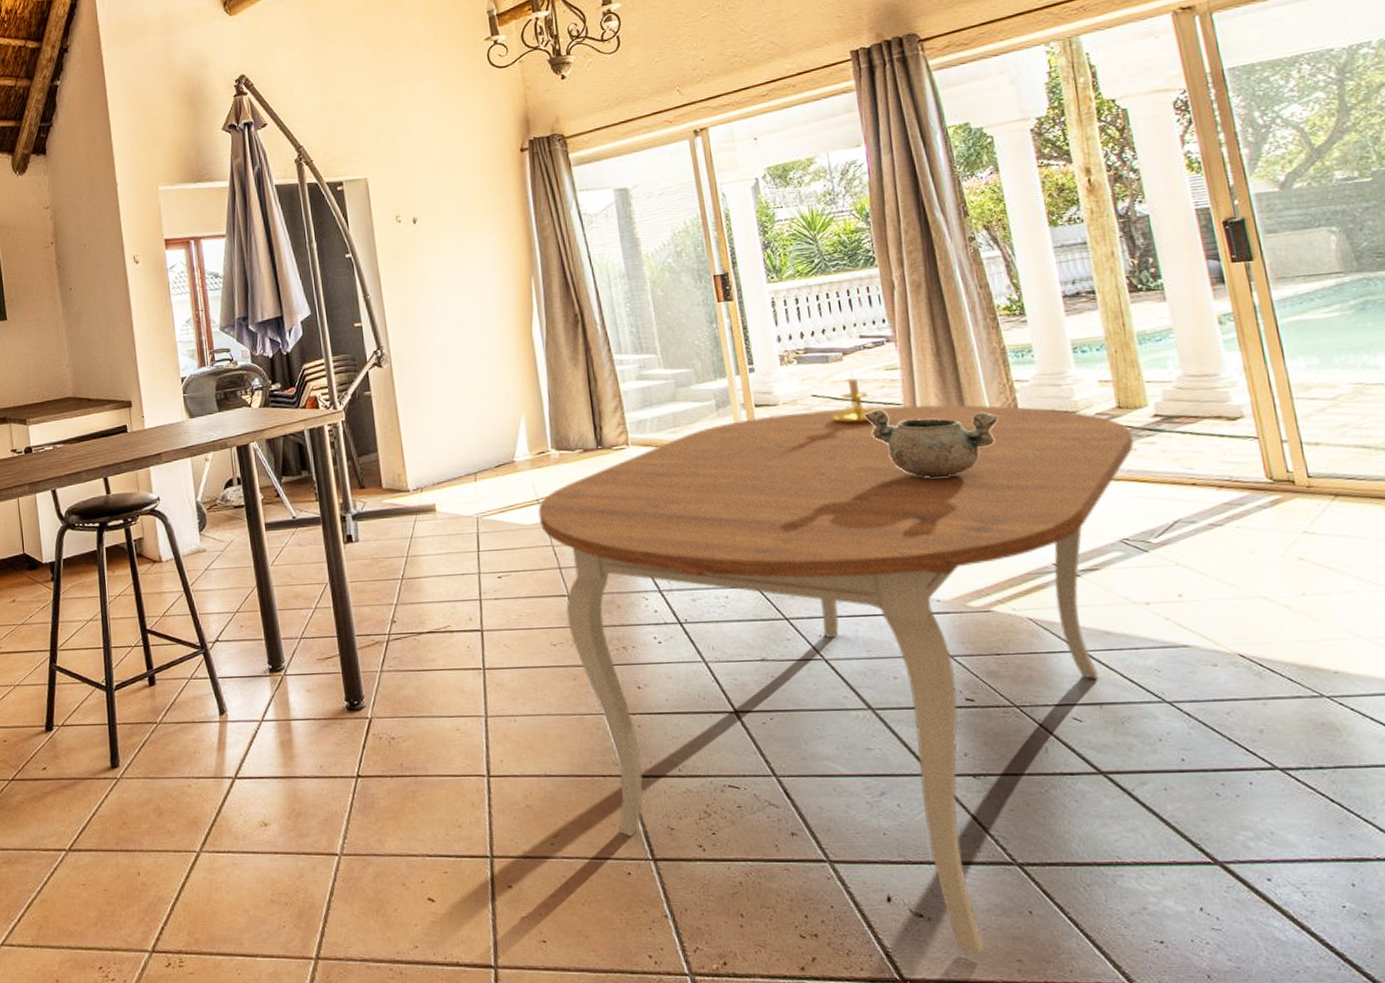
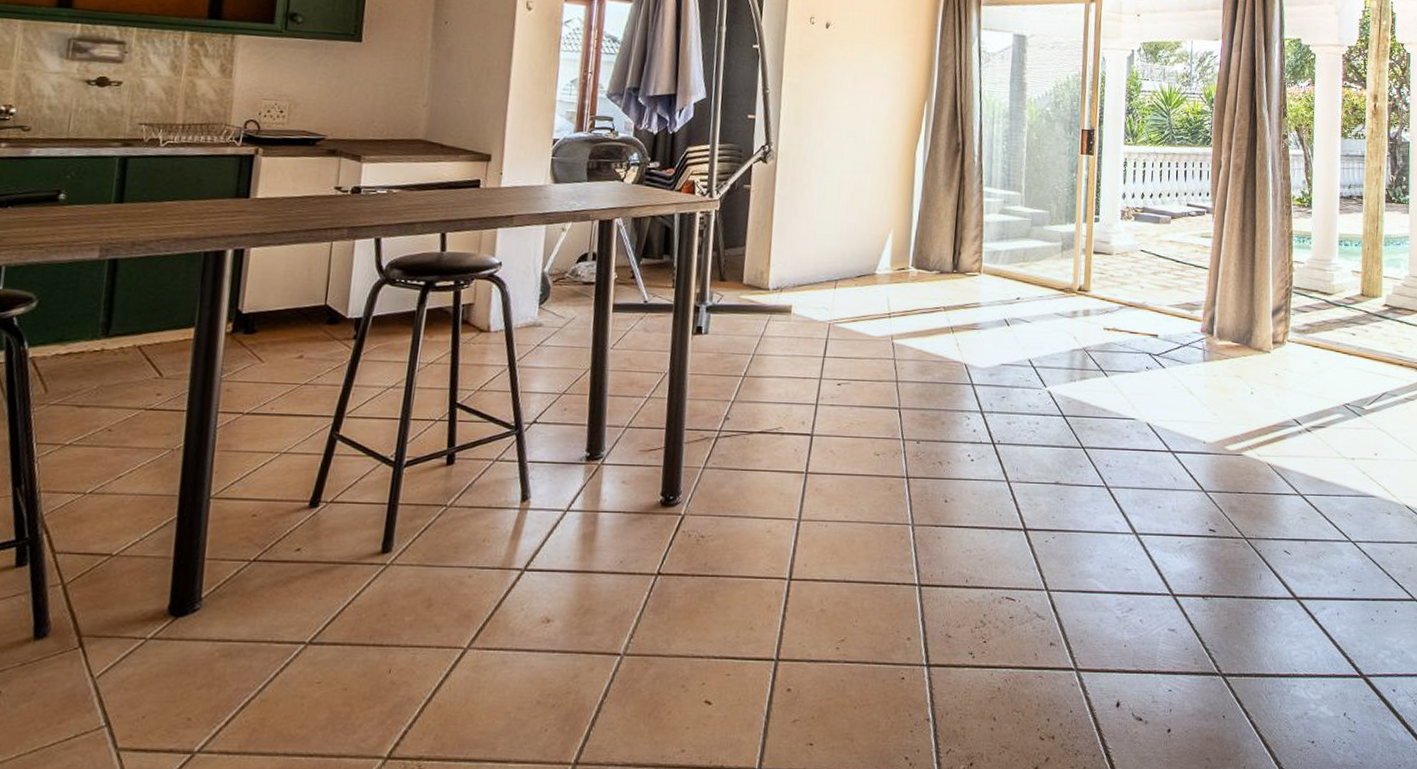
dining table: present [538,404,1134,954] -> none [886,263,1368,753]
candle holder: present [831,364,888,425] -> none [1152,227,1196,282]
decorative bowl: present [864,409,998,478] -> none [1178,270,1277,336]

